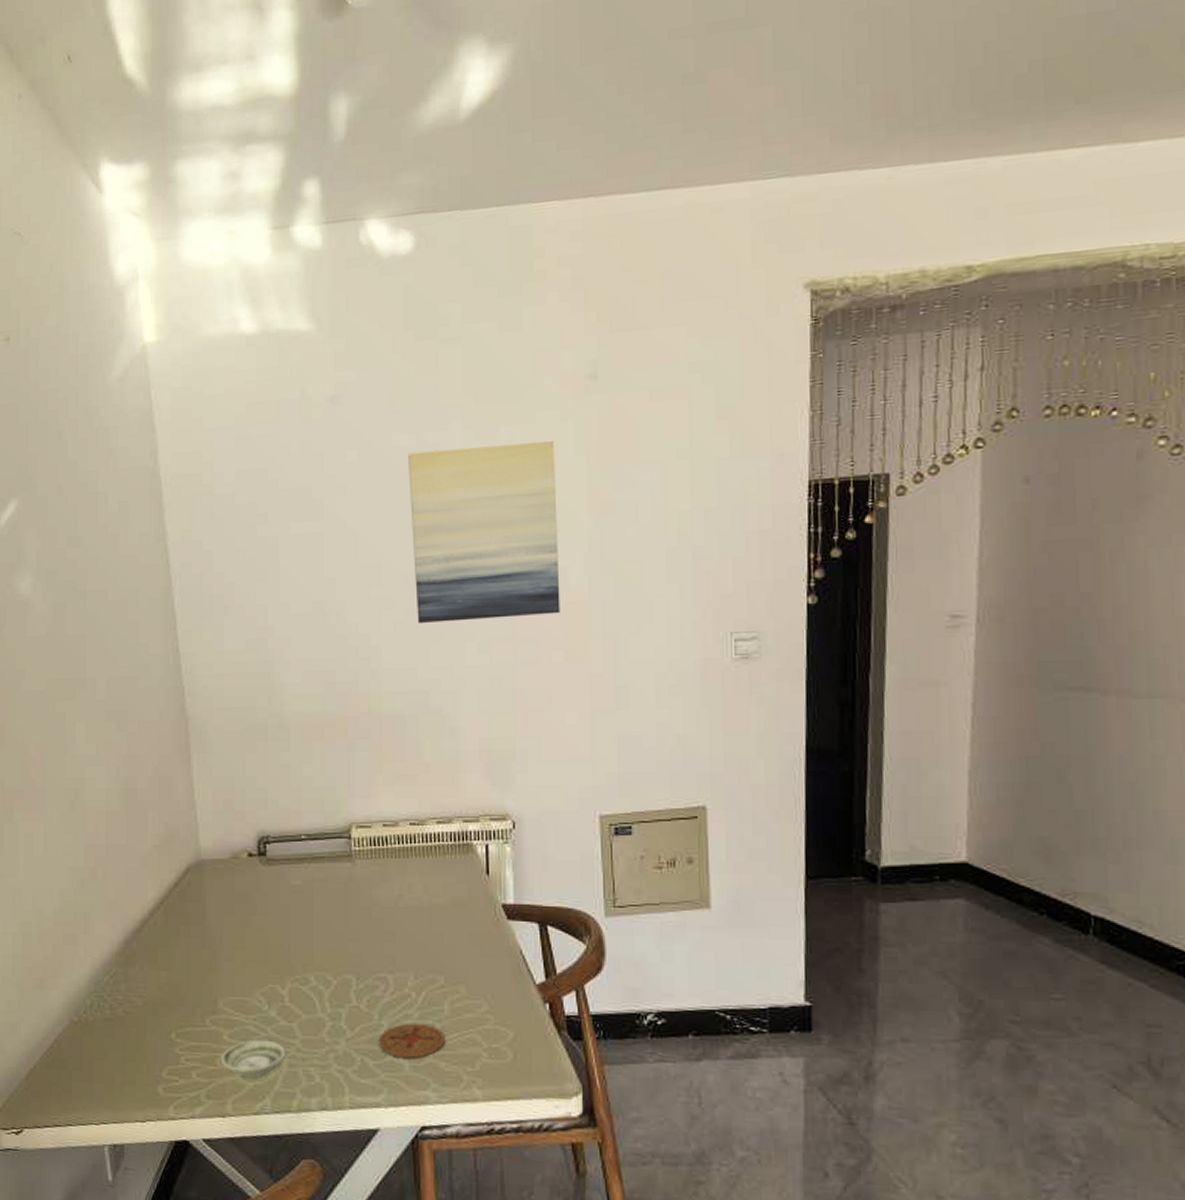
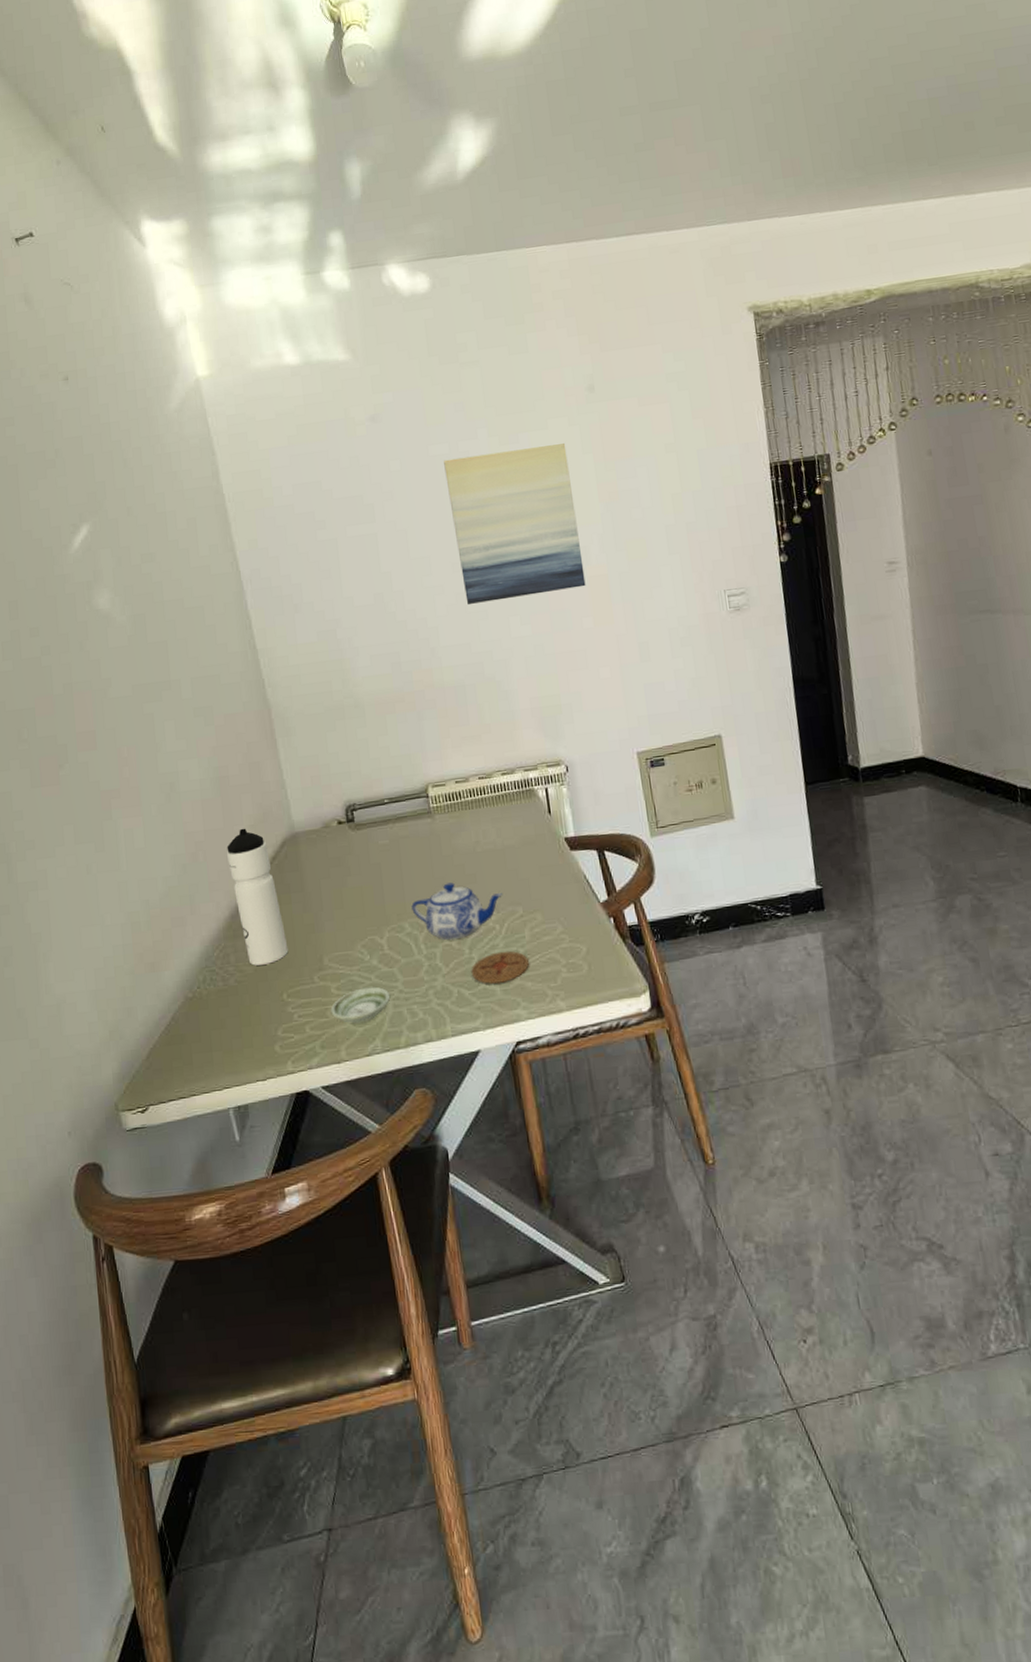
water bottle: none [126,848,182,999] -> present [226,828,289,966]
teapot: none [319,937,423,1002] -> present [411,882,502,941]

